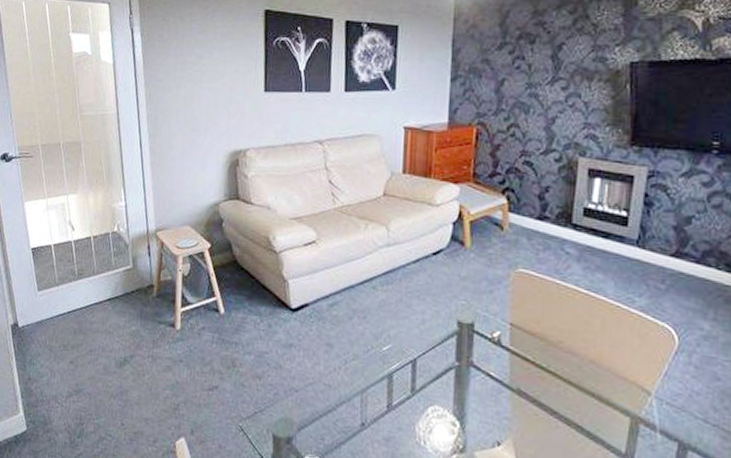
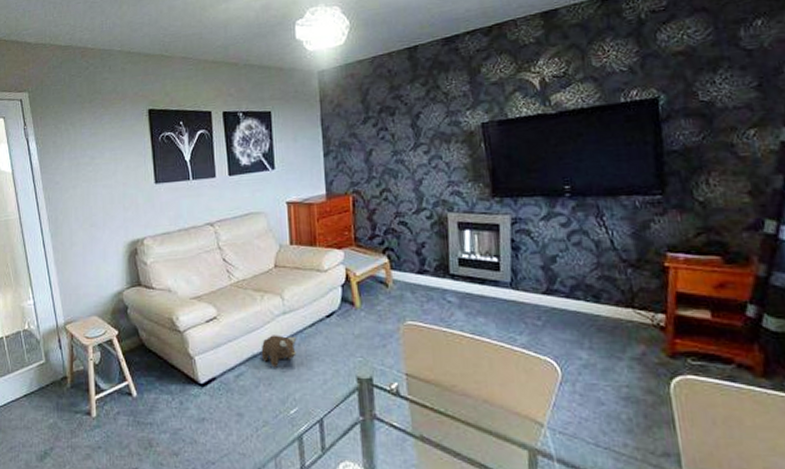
plush toy: none [358,266,399,301] -> present [261,335,297,368]

